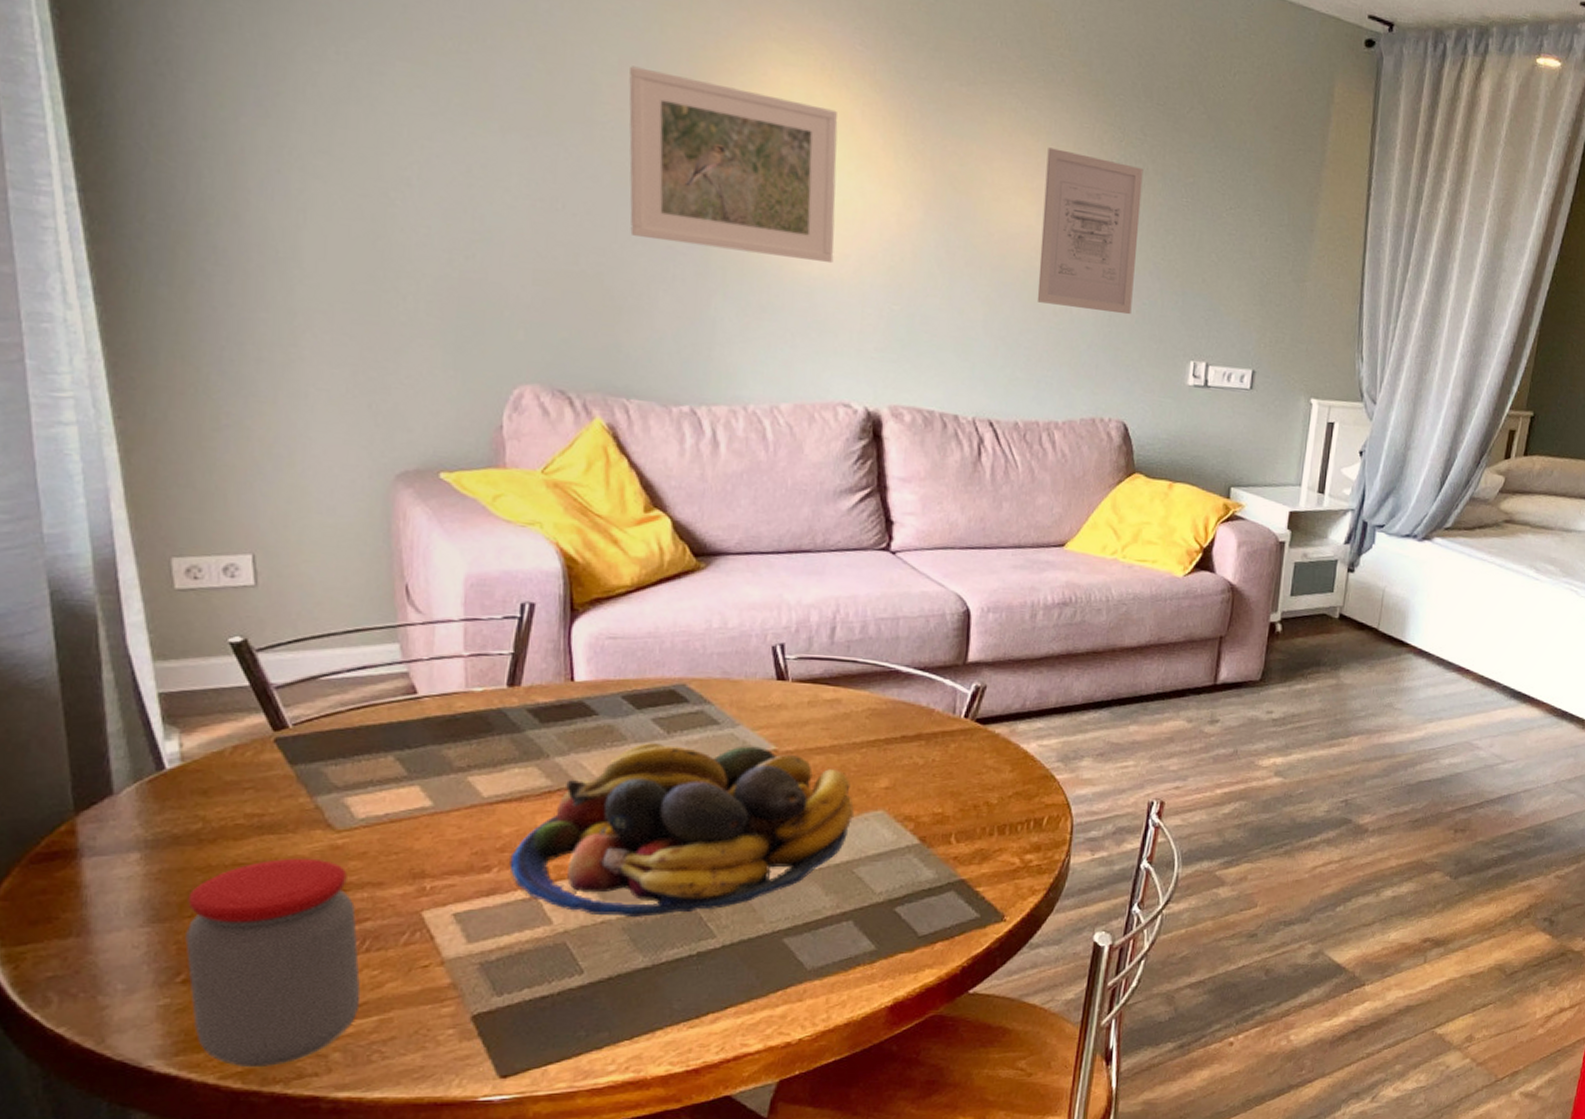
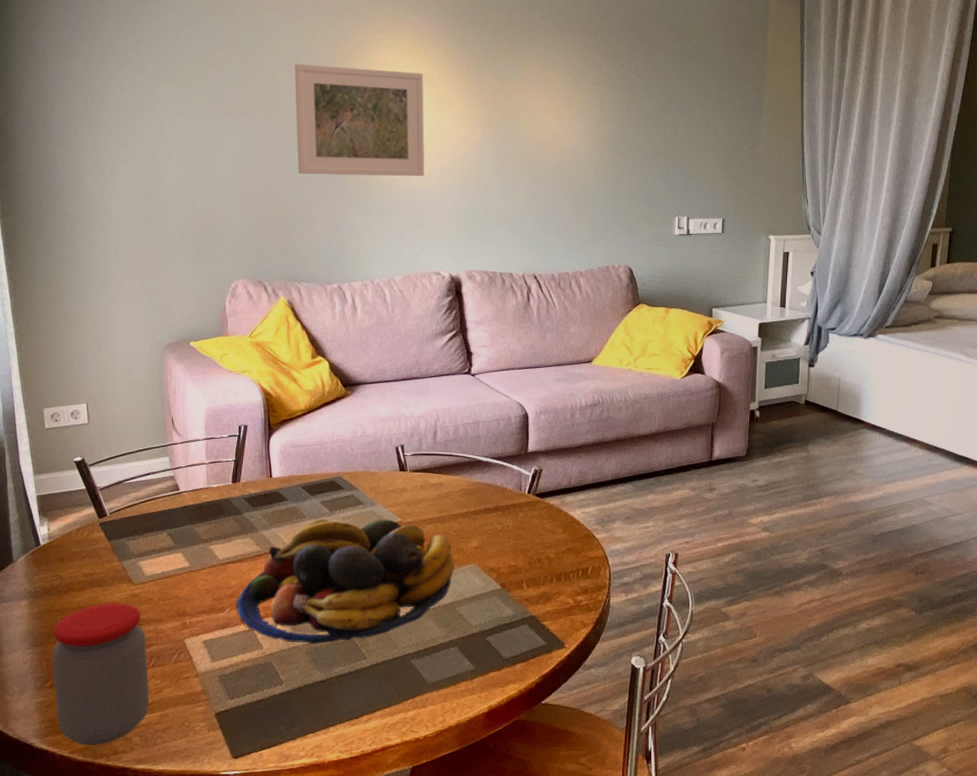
wall art: present [1037,147,1144,315] -> none [562,77,632,188]

